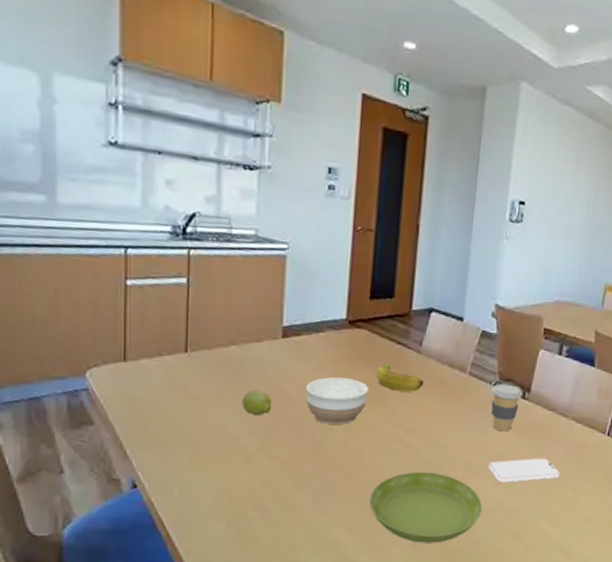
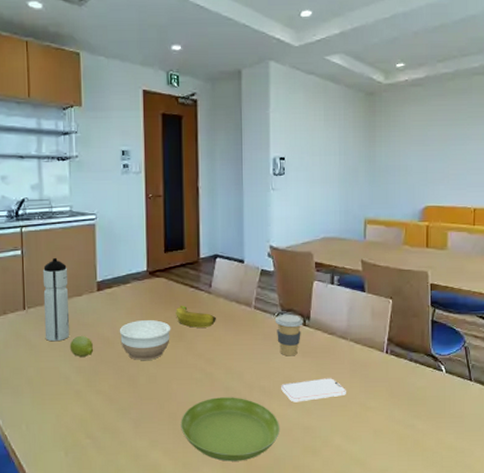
water bottle: none [211,292,247,394] -> present [42,258,70,342]

